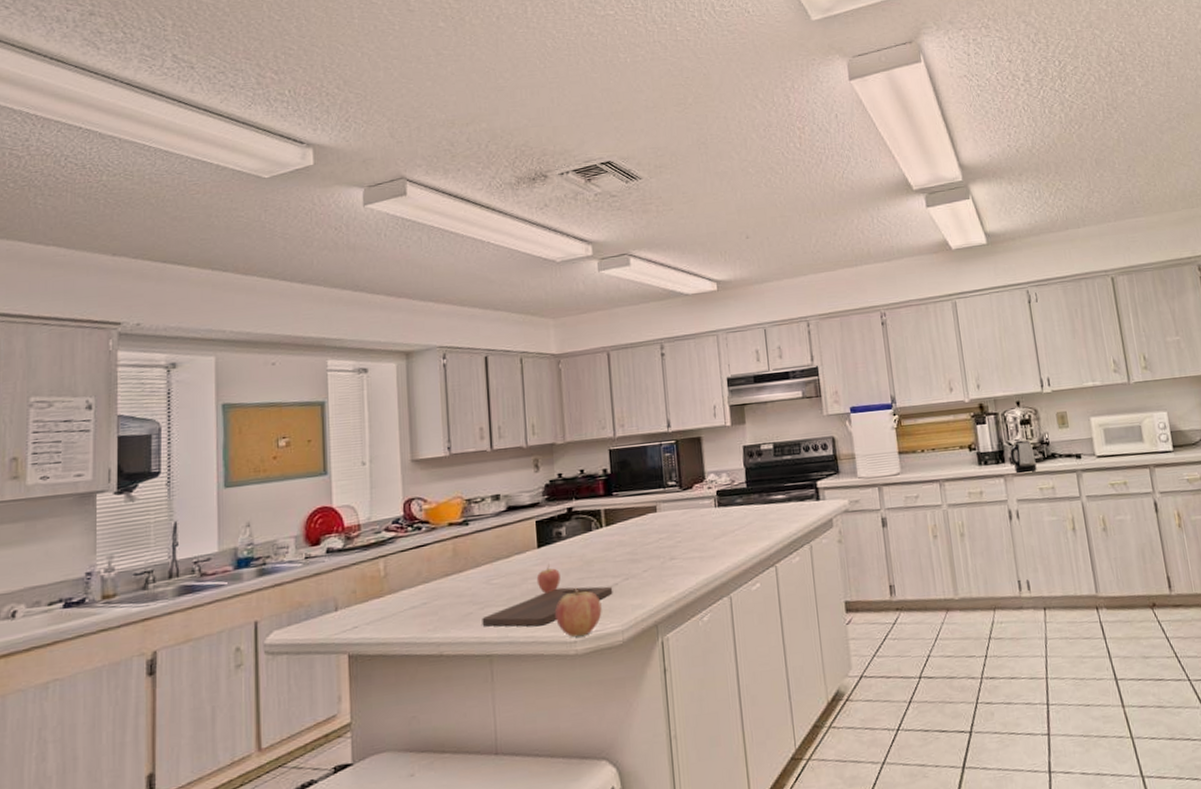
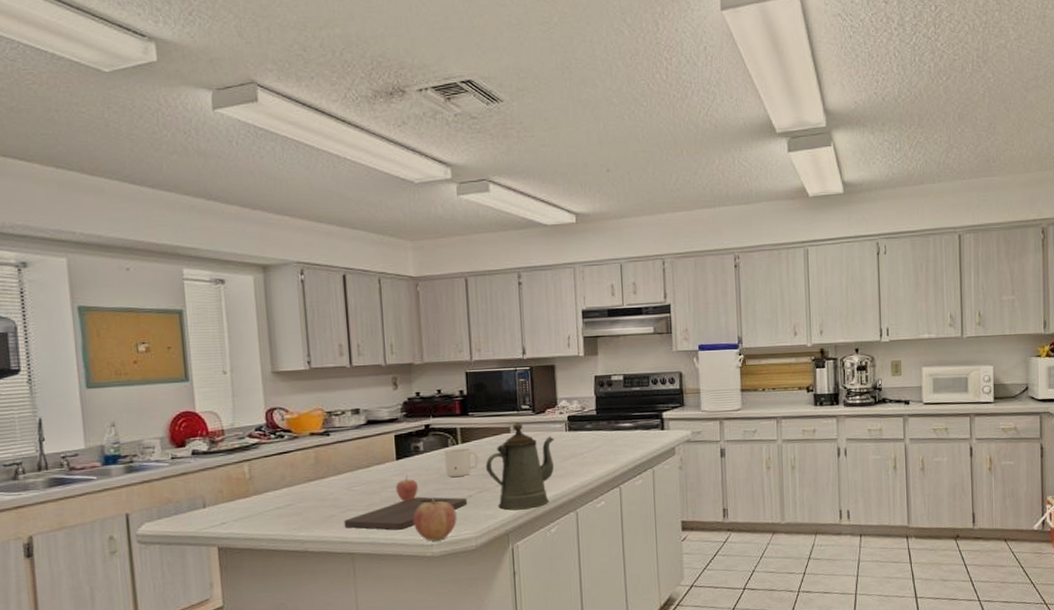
mug: none [587,531,625,565] -> present [443,448,480,478]
coffee pot: none [631,500,704,599] -> present [485,423,555,511]
kettle: present [1010,440,1037,473] -> none [845,384,868,415]

